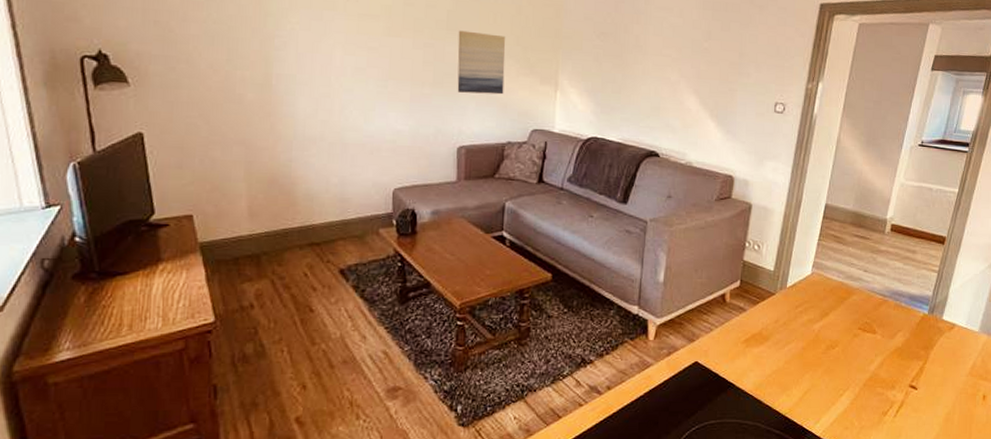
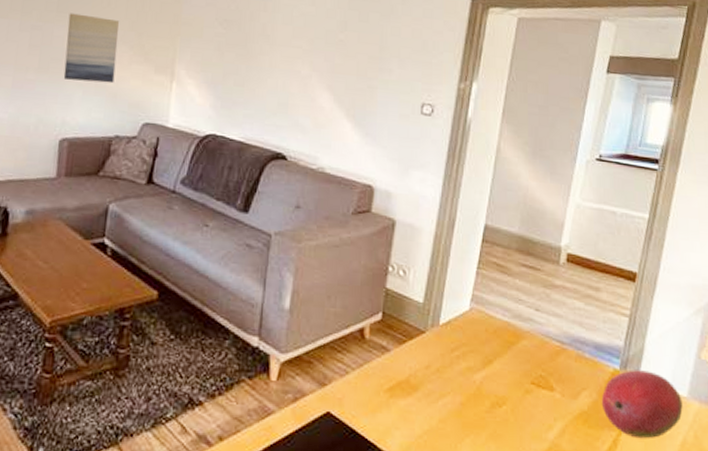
fruit: none [912,313,975,365] -> present [601,370,683,439]

